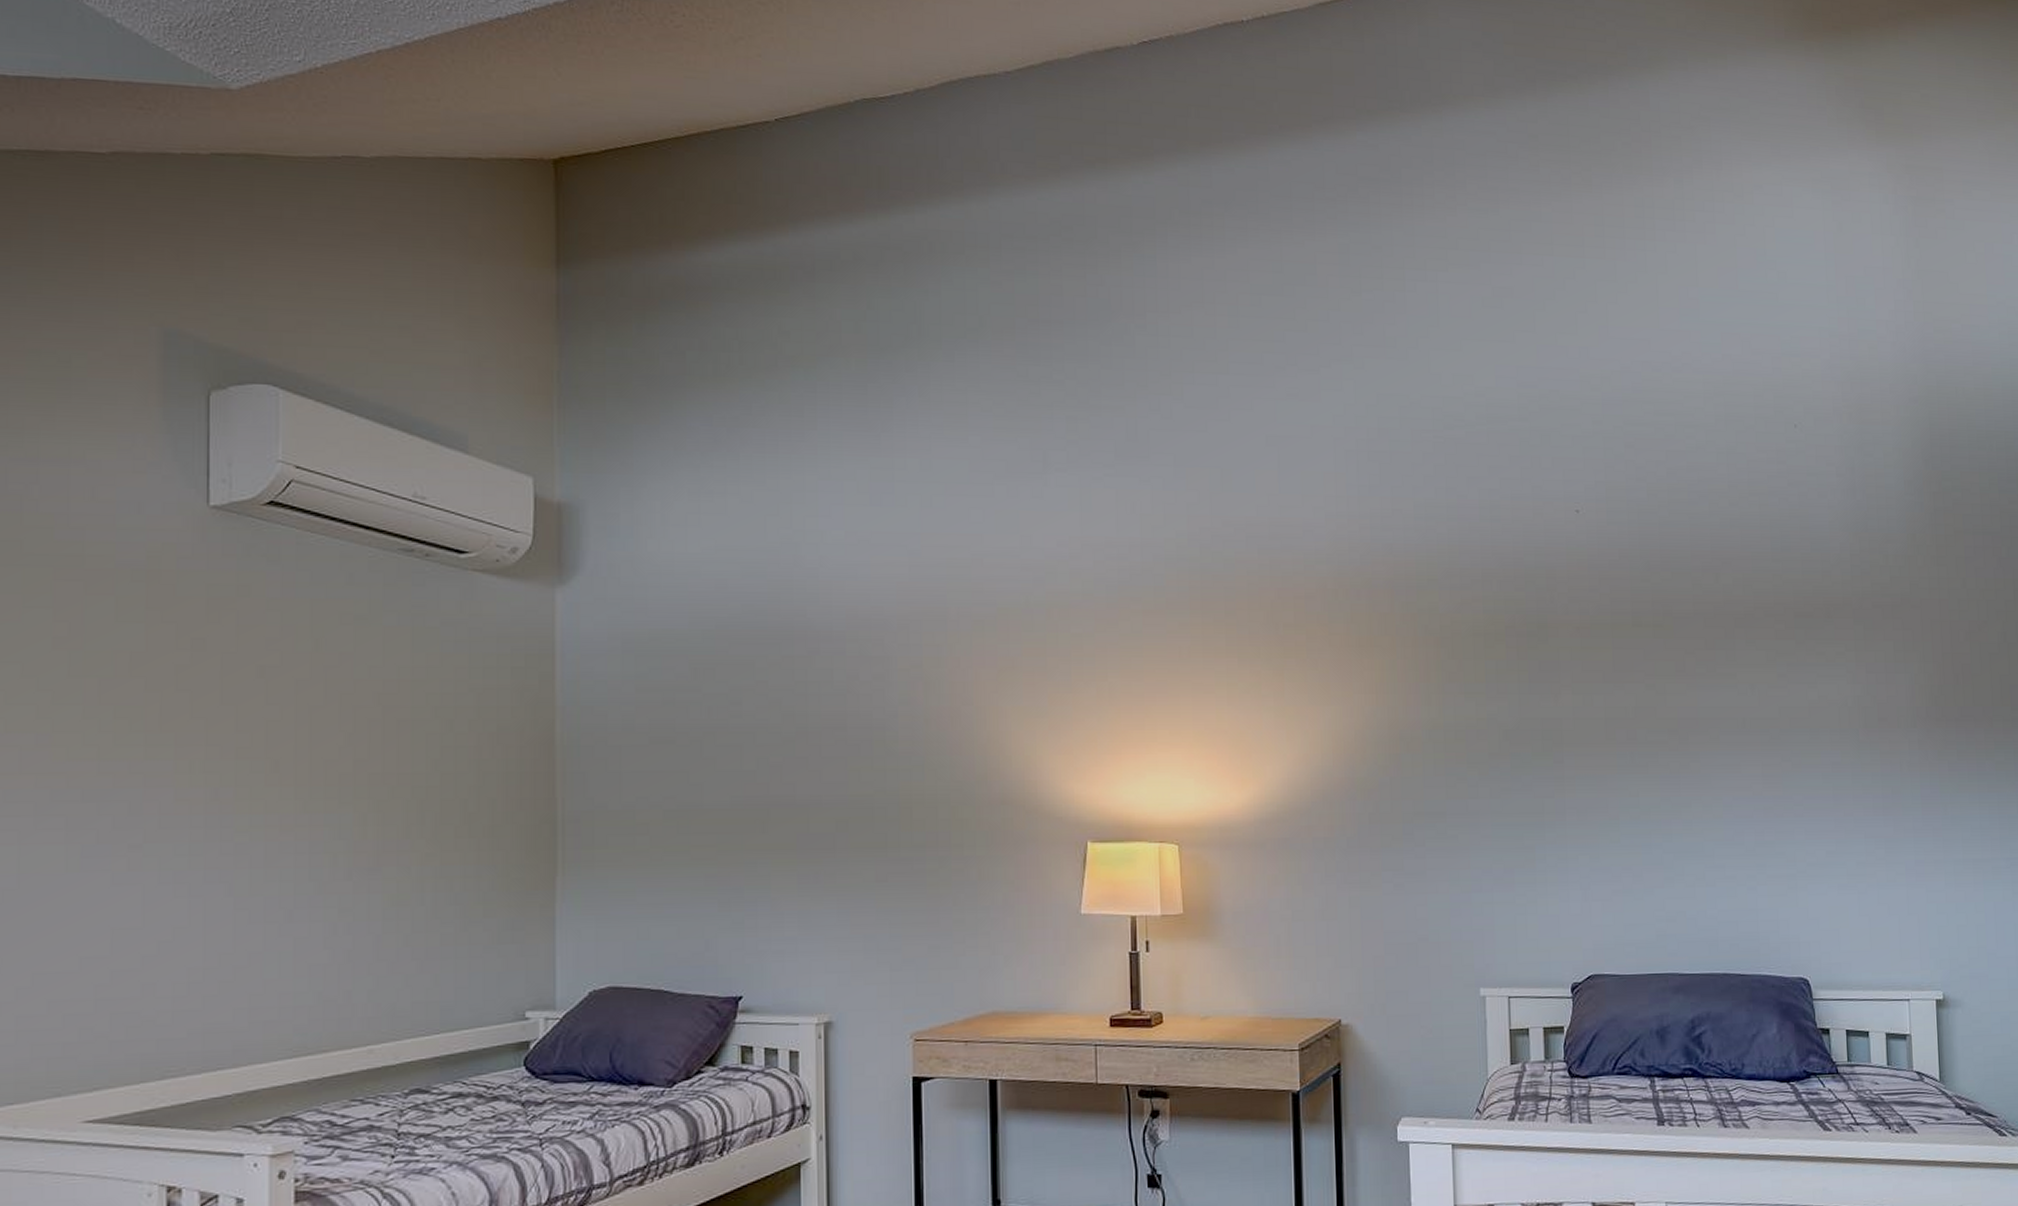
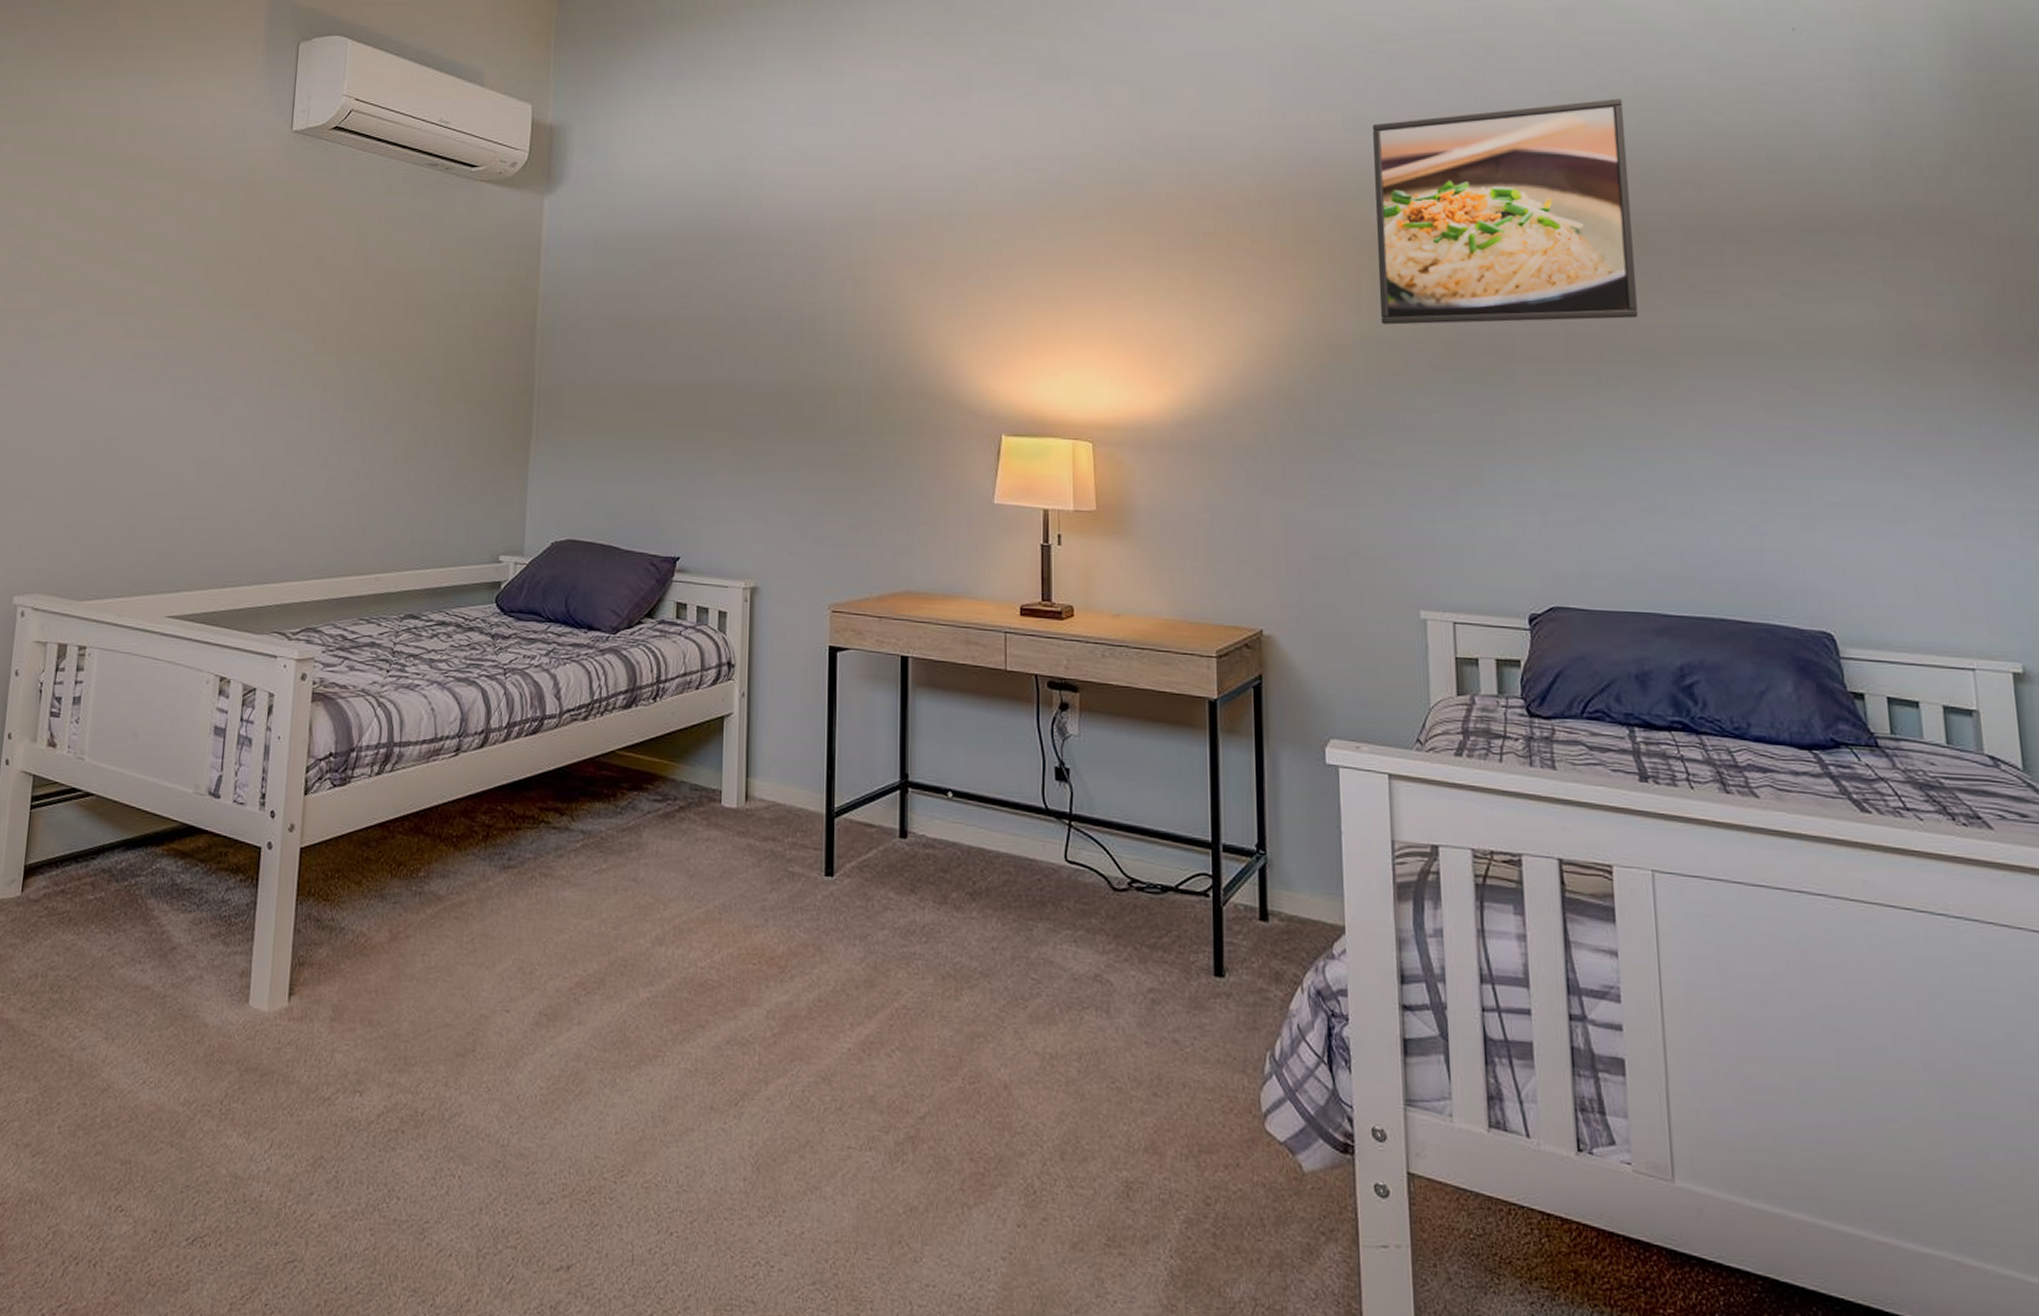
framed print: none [1441,489,1665,713] -> present [1373,98,1638,325]

